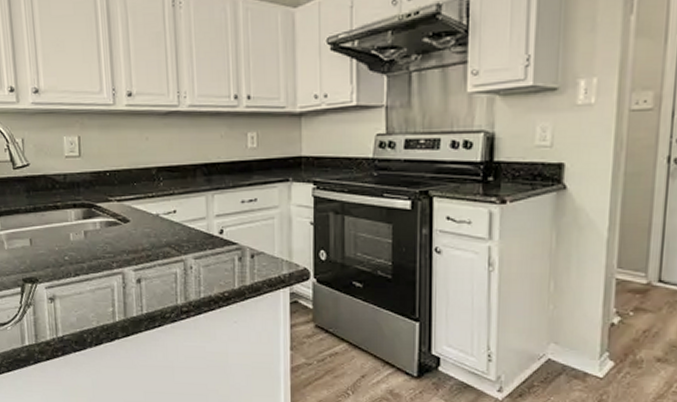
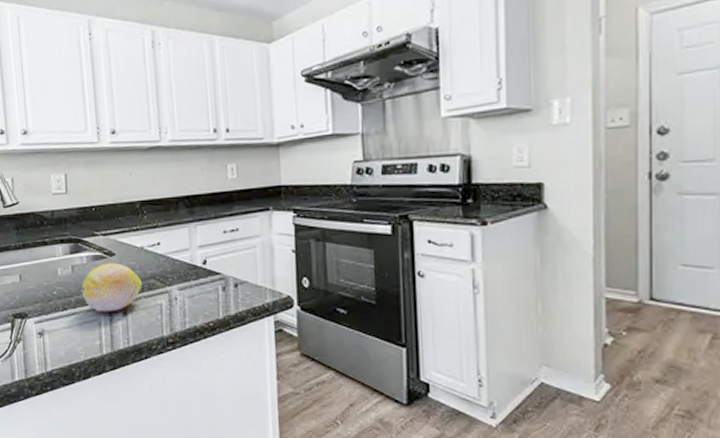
fruit: none [93,229,157,279] -> present [81,262,142,312]

